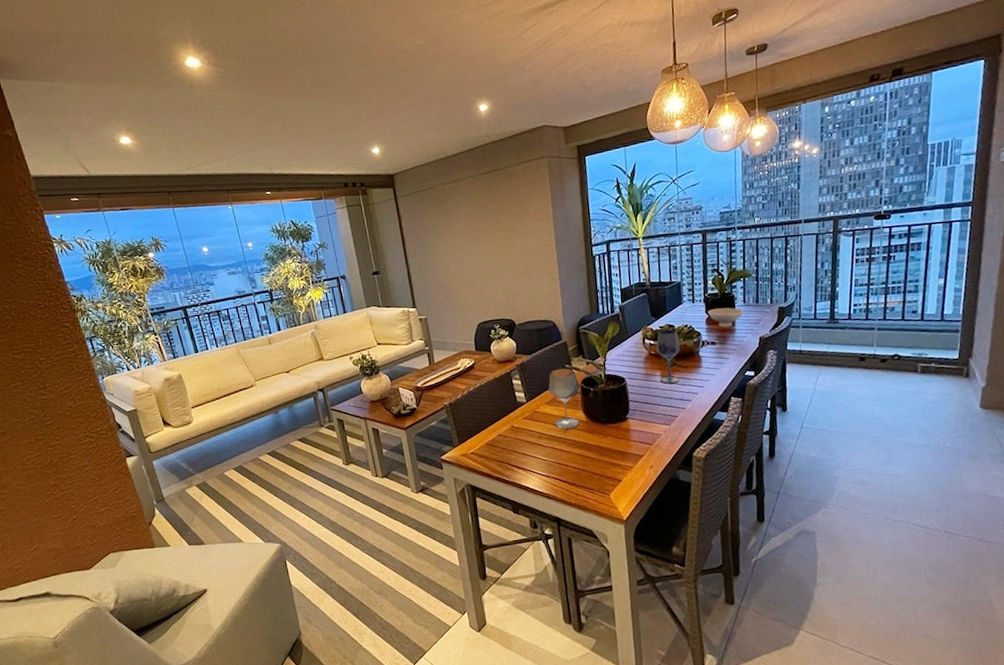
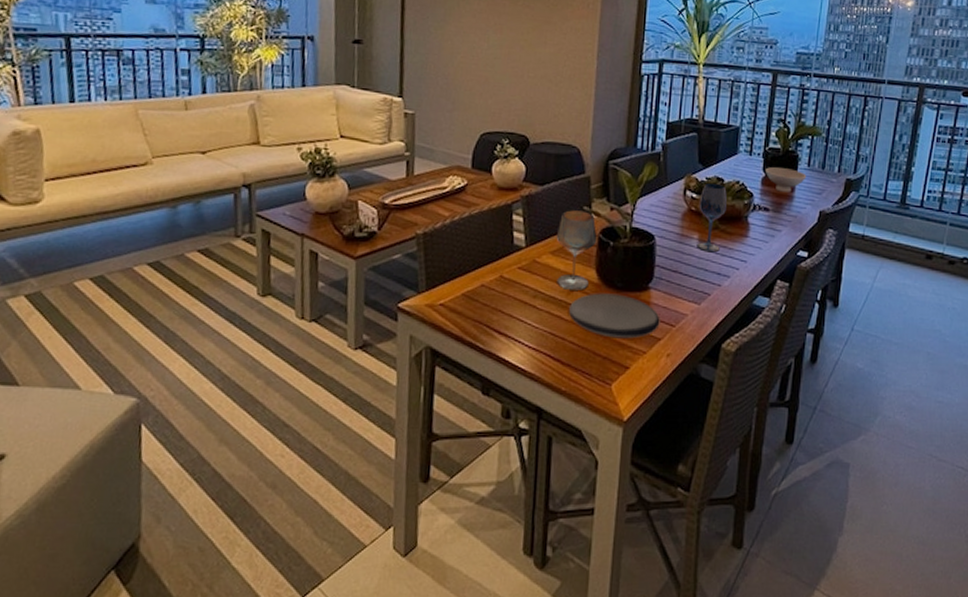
plate: none [567,426,641,461] -> present [568,293,660,340]

